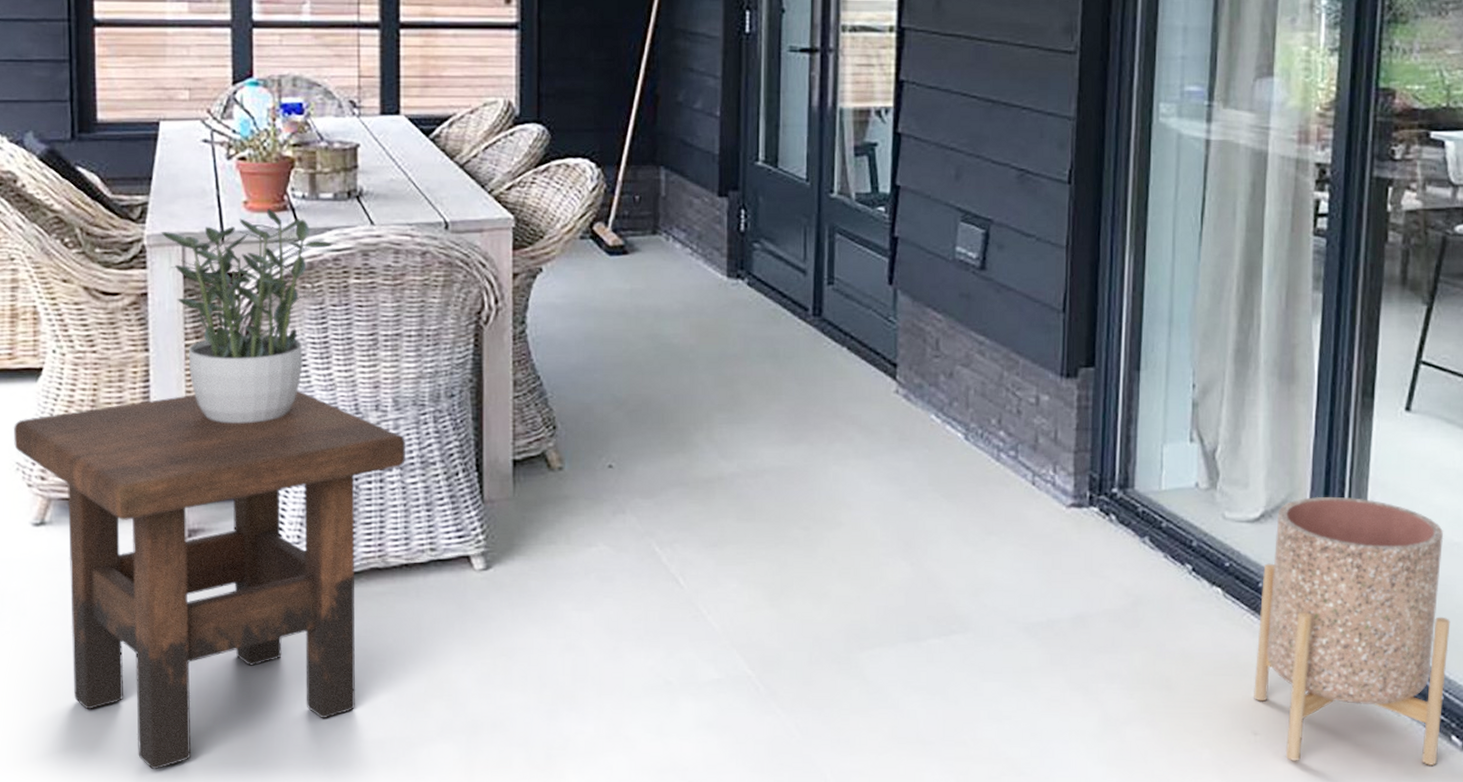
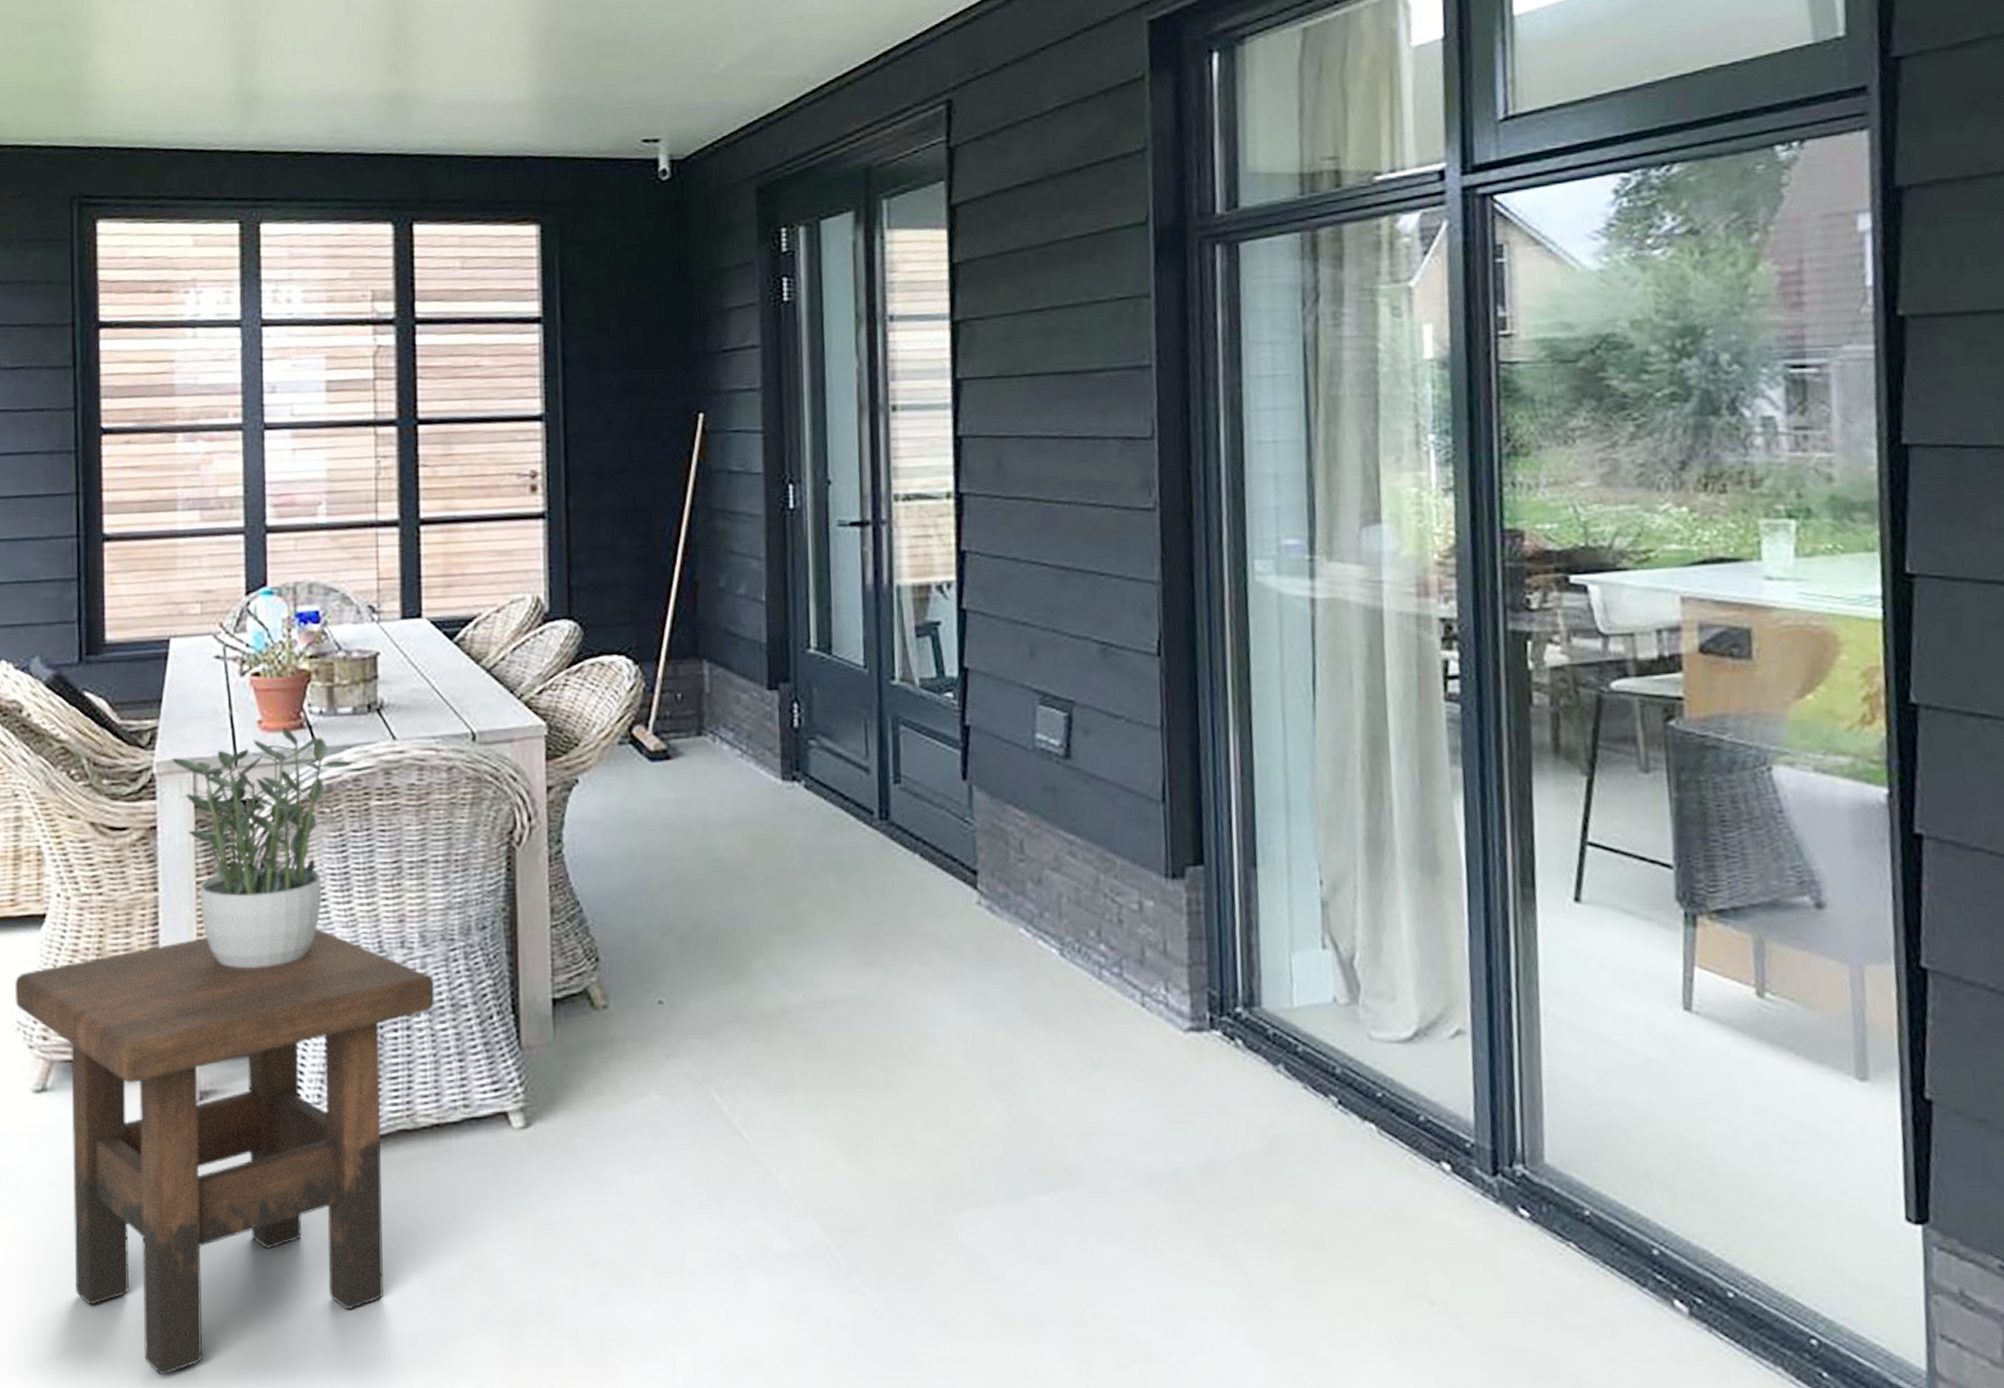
planter: present [1254,496,1451,766] -> none [1423,1008,1660,1340]

